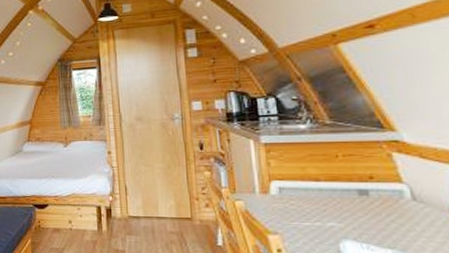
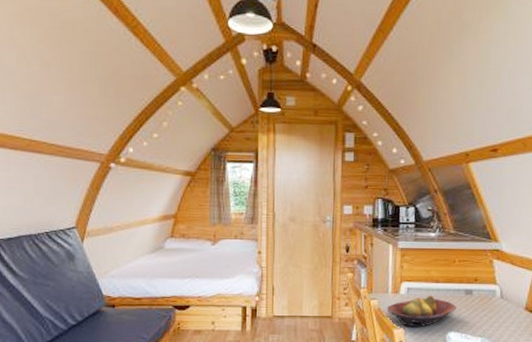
fruit bowl: none [255,196,349,234] -> present [386,295,457,328]

